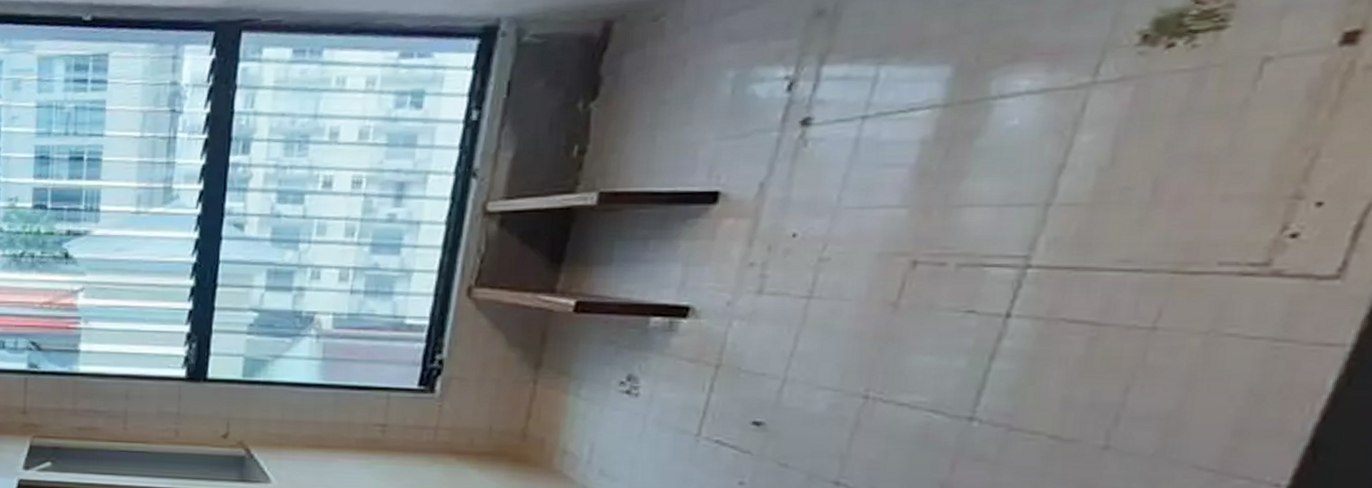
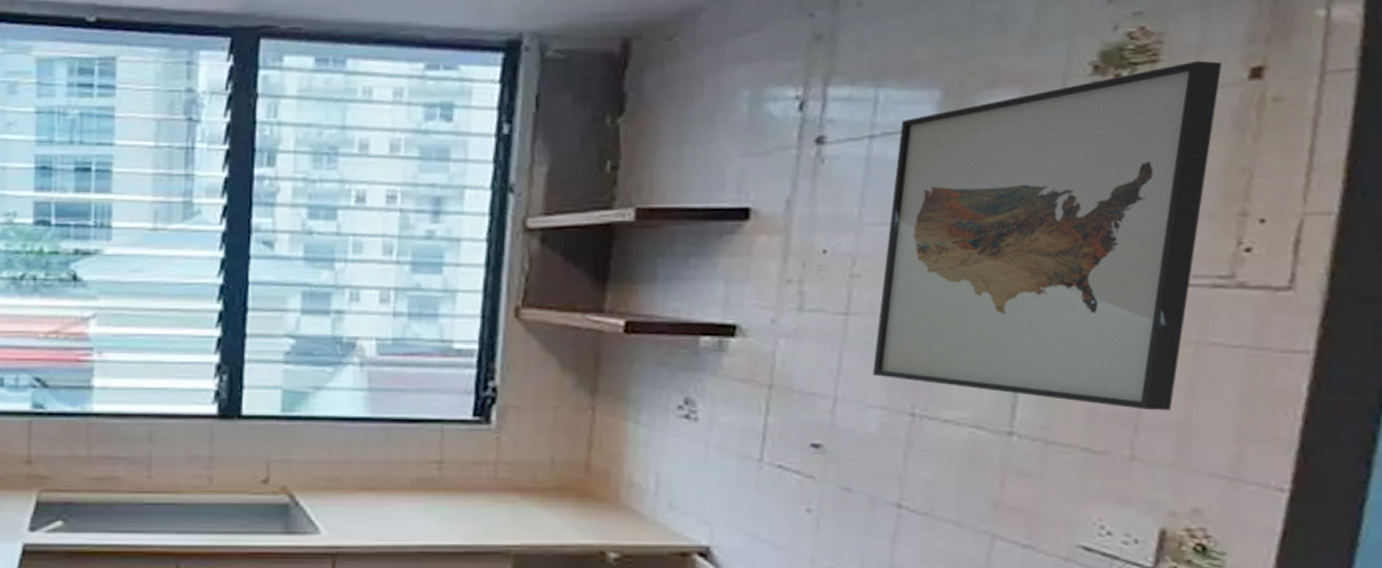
wall art: none [827,25,1307,402] -> present [872,60,1222,411]

